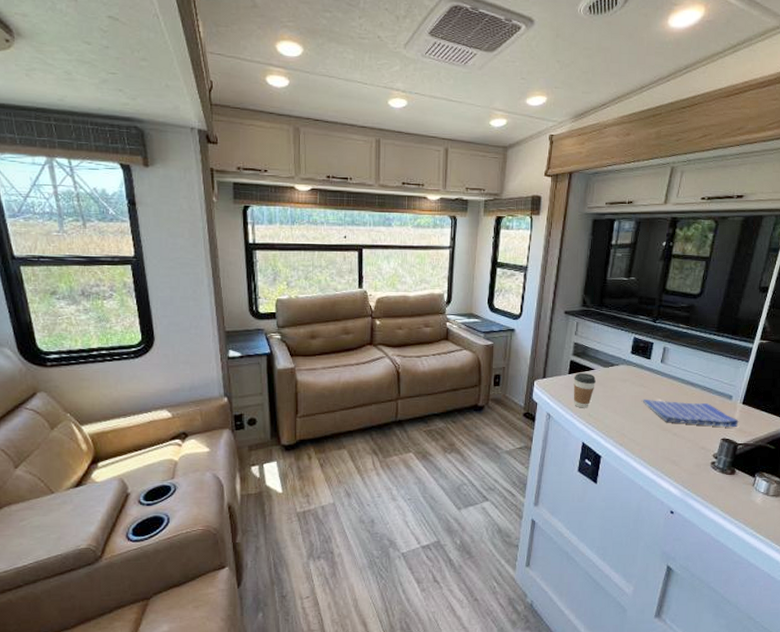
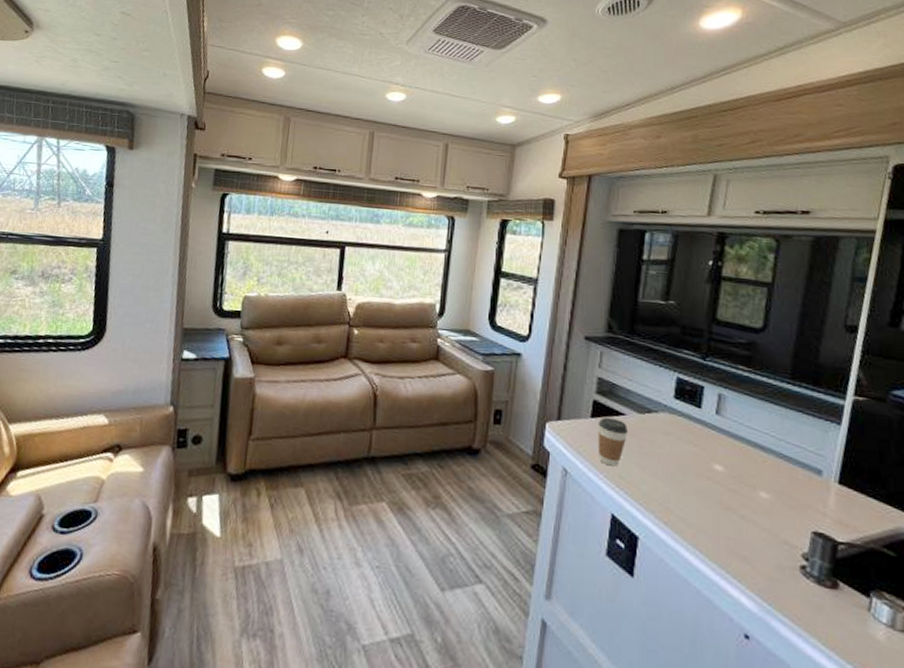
dish towel: present [642,399,739,428] -> none [693,461,836,518]

